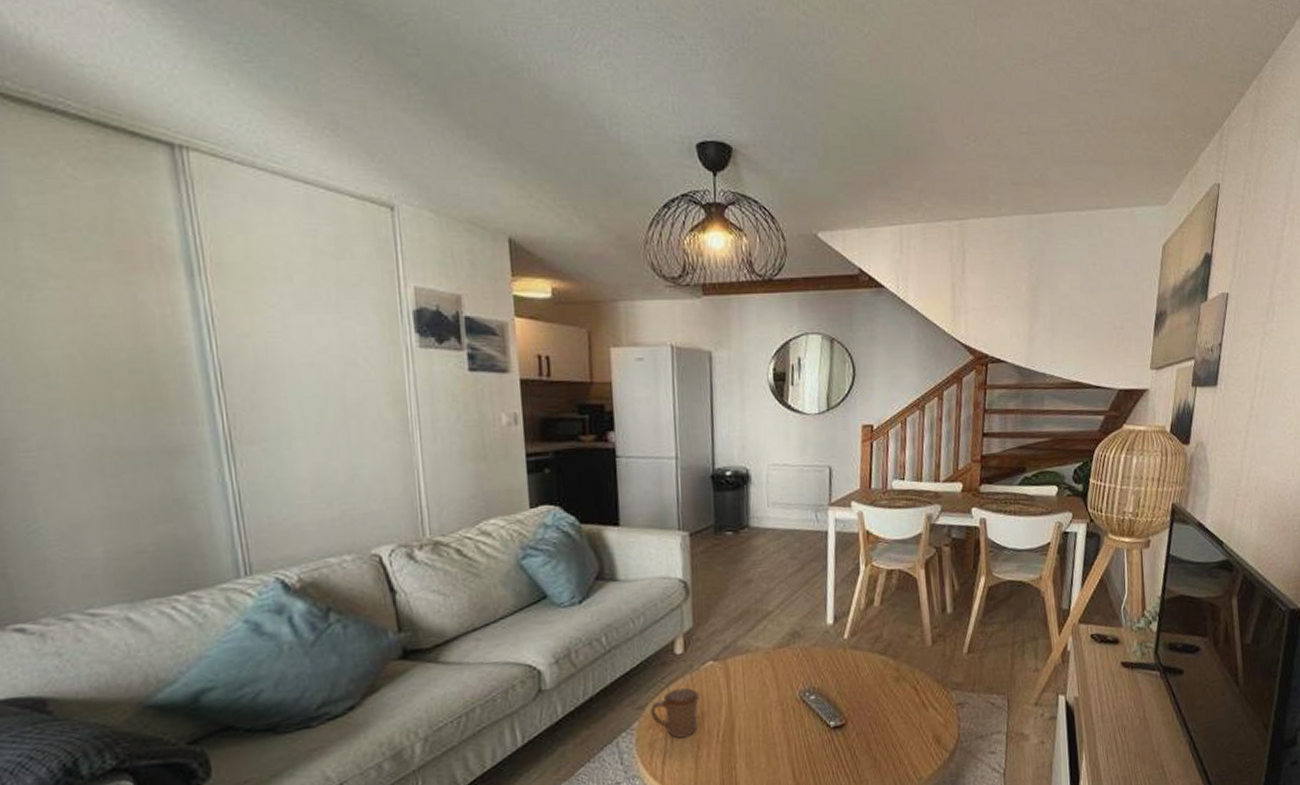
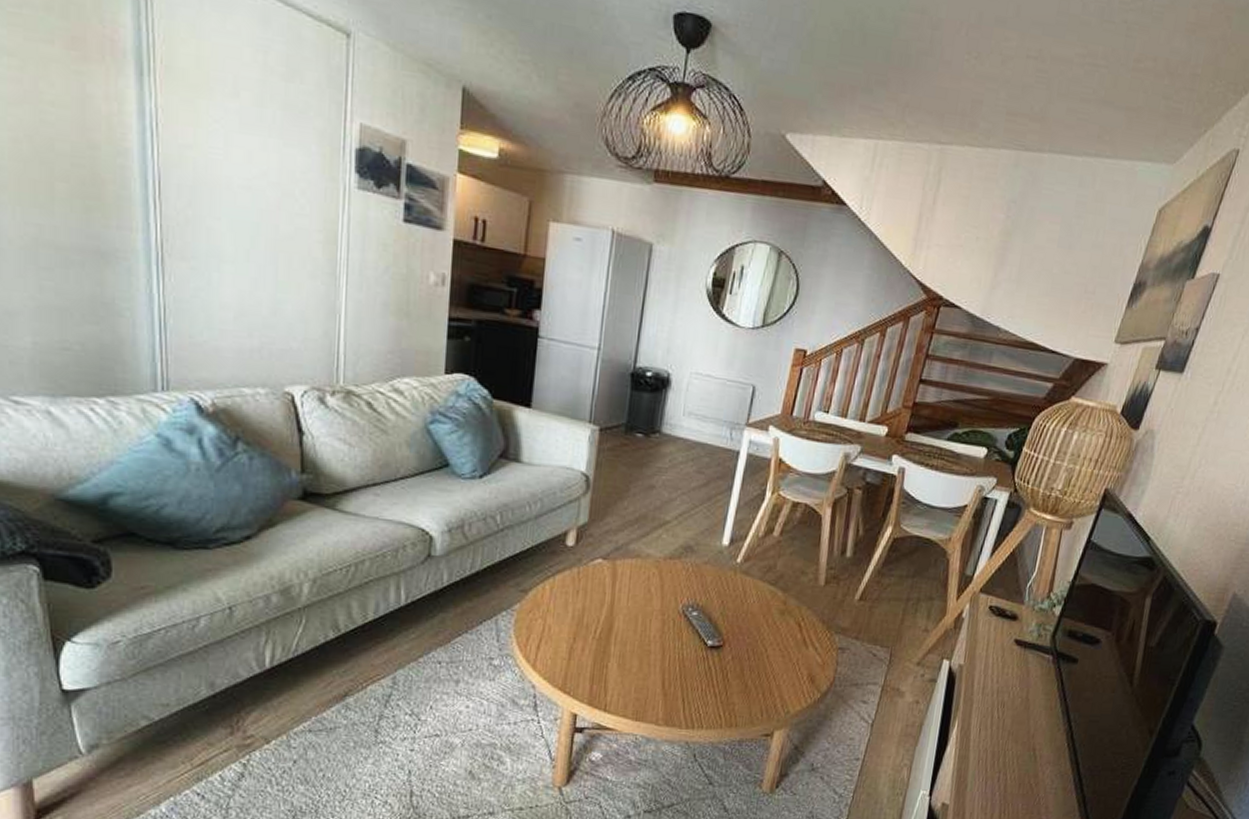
mug: present [651,687,699,739] -> none [533,579,583,628]

